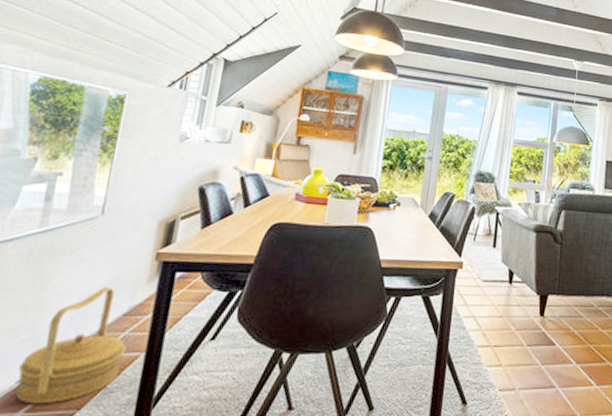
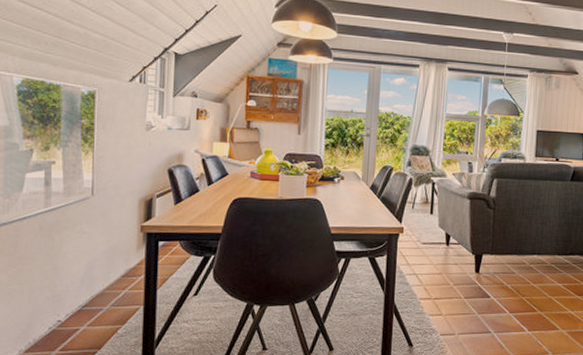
basket: present [15,287,126,405] -> none [49,255,128,345]

